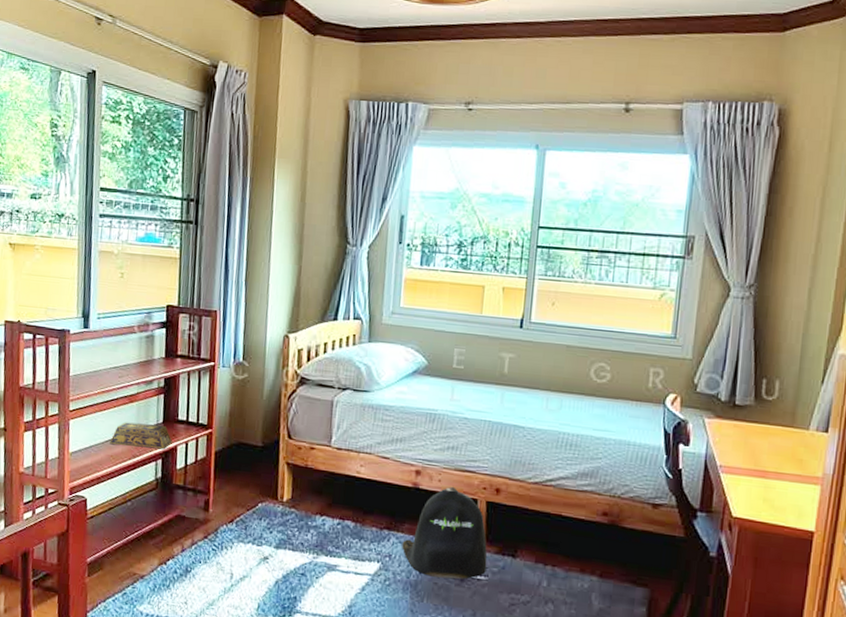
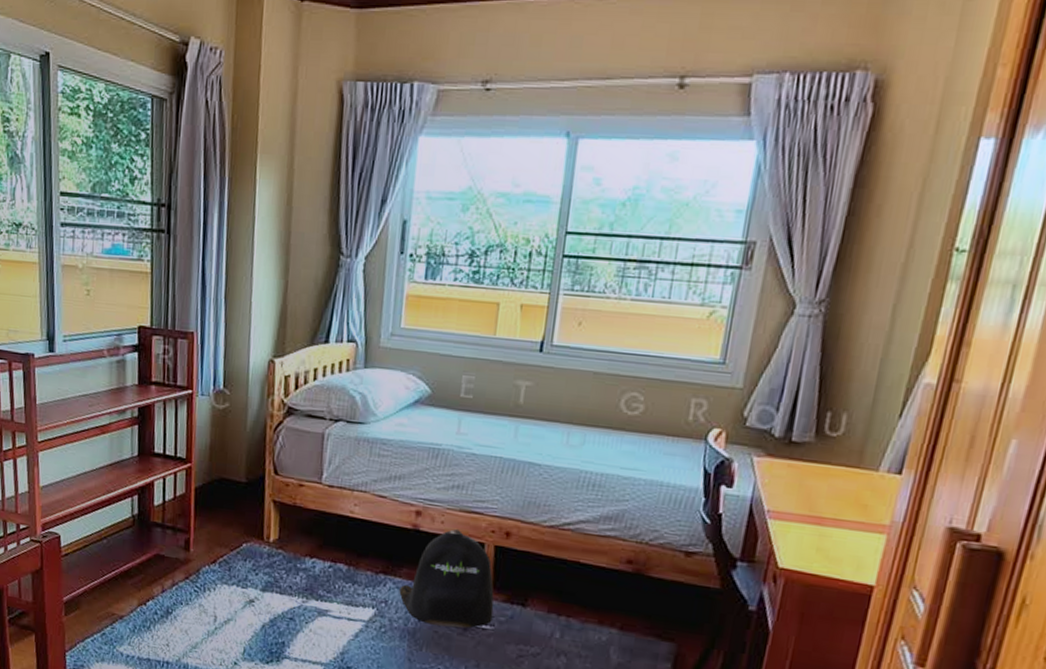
decorative box: present [110,422,172,450] -> none [82,454,149,485]

